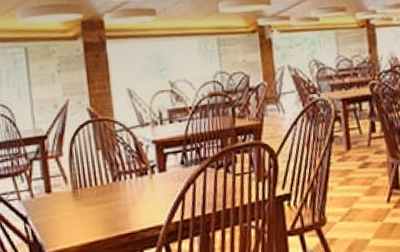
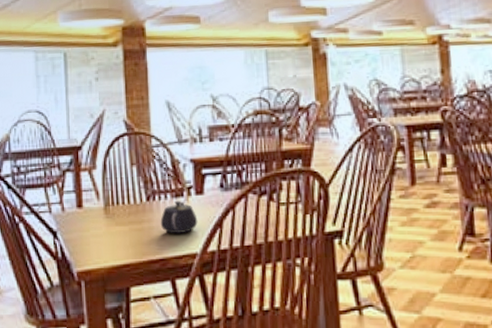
teapot: none [127,179,162,210] -> present [160,201,198,234]

